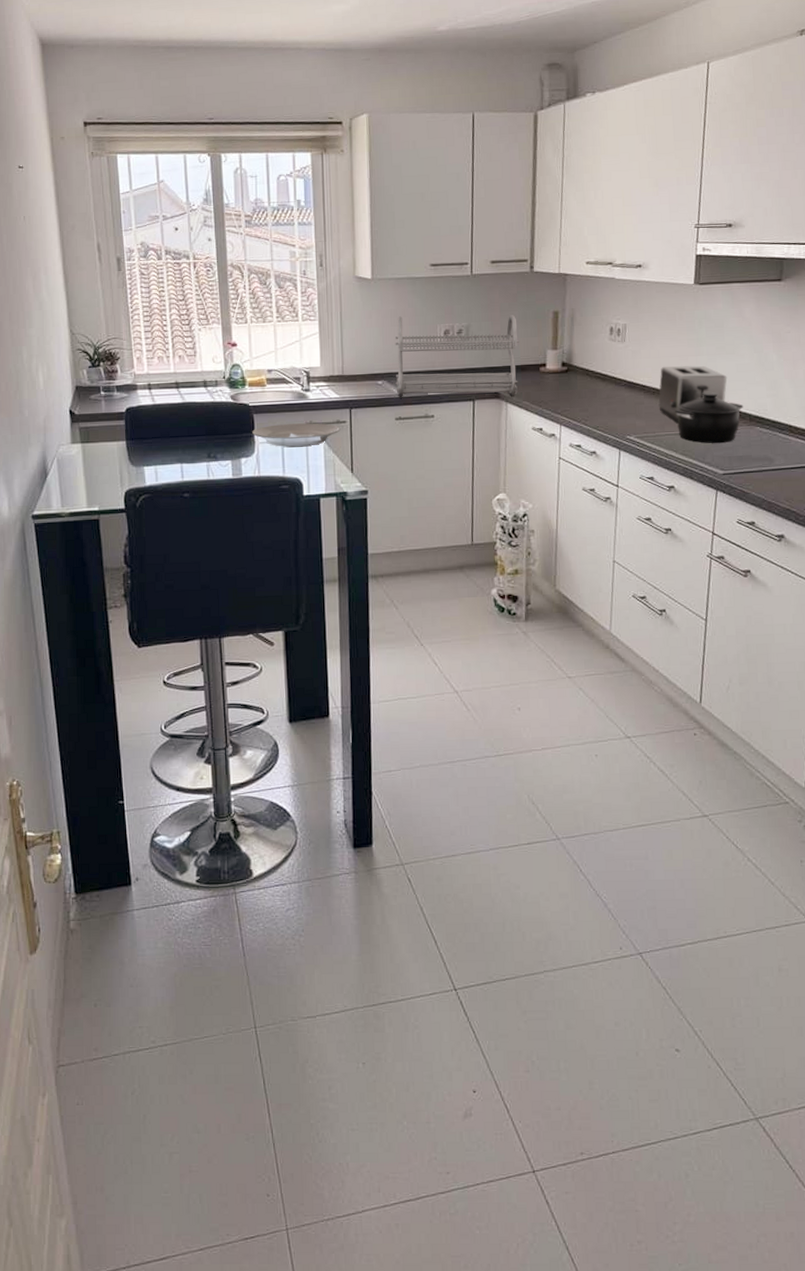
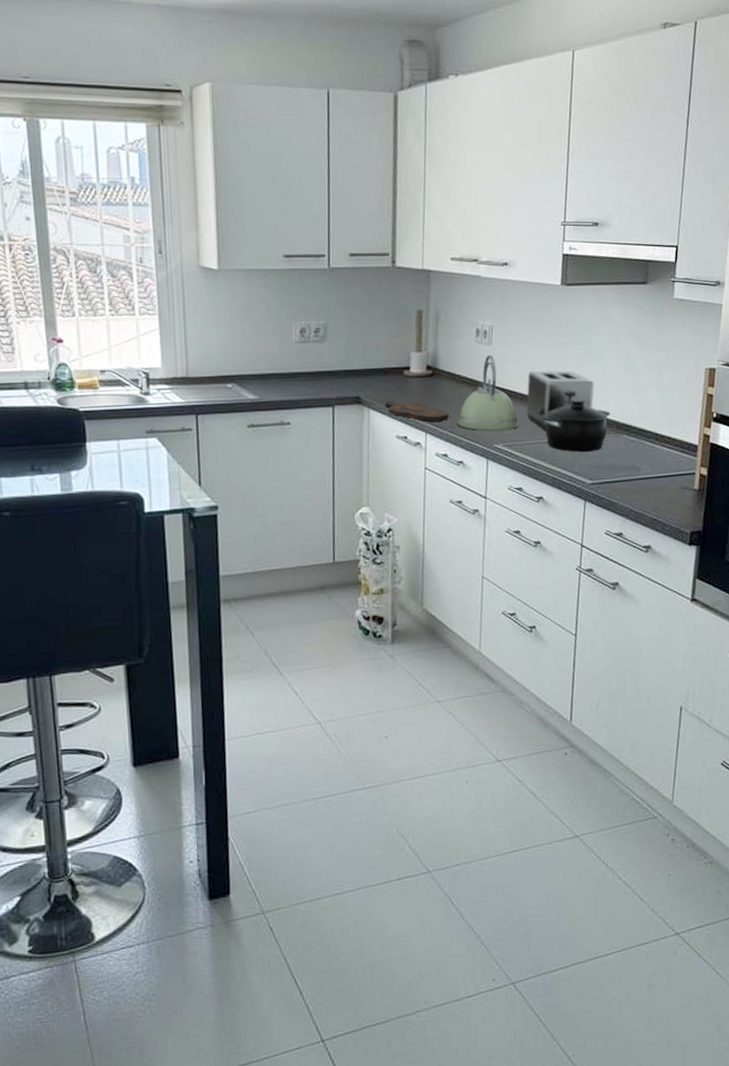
plate: present [251,423,341,447] -> none [82,430,186,458]
dish rack: present [395,315,520,398] -> none [245,312,382,403]
cutting board: none [521,395,584,414] -> present [384,401,450,422]
kettle: none [590,352,651,424] -> present [456,355,519,432]

